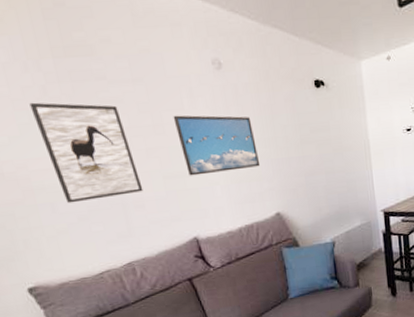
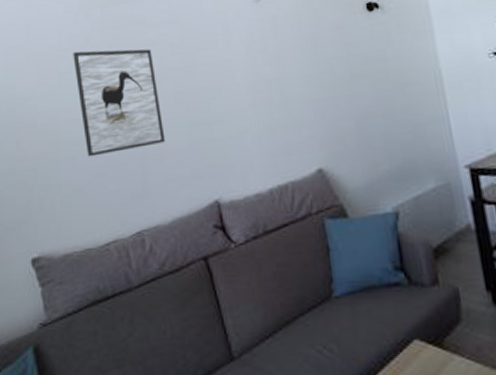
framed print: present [173,115,261,176] -> none [205,50,300,123]

